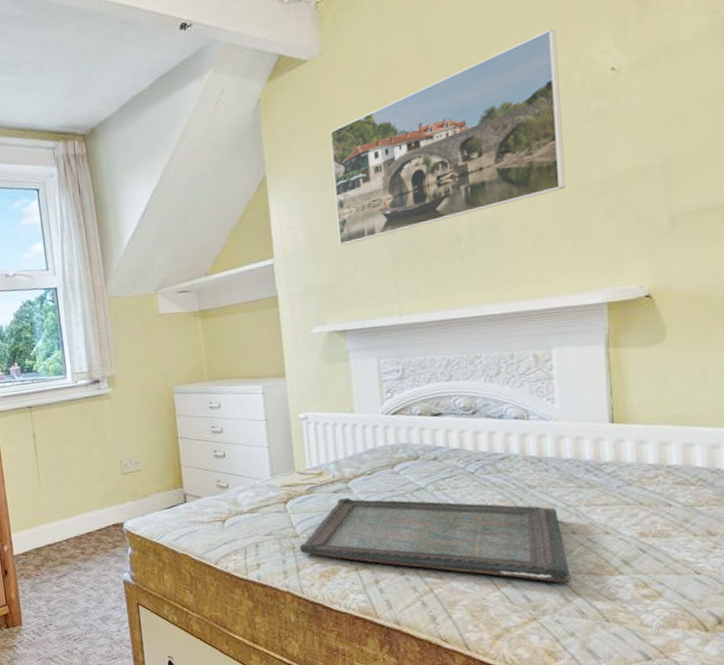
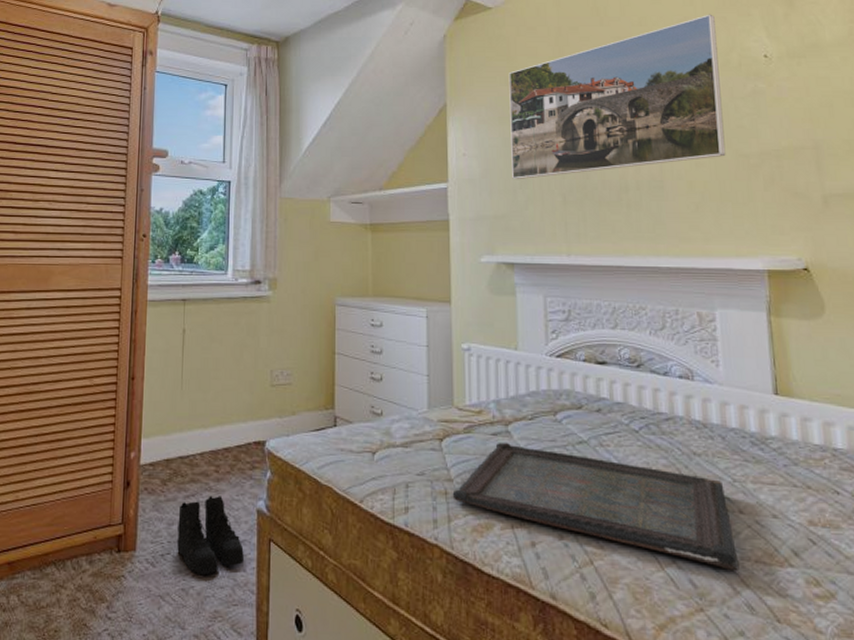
boots: none [53,573,117,638] -> present [177,495,244,574]

